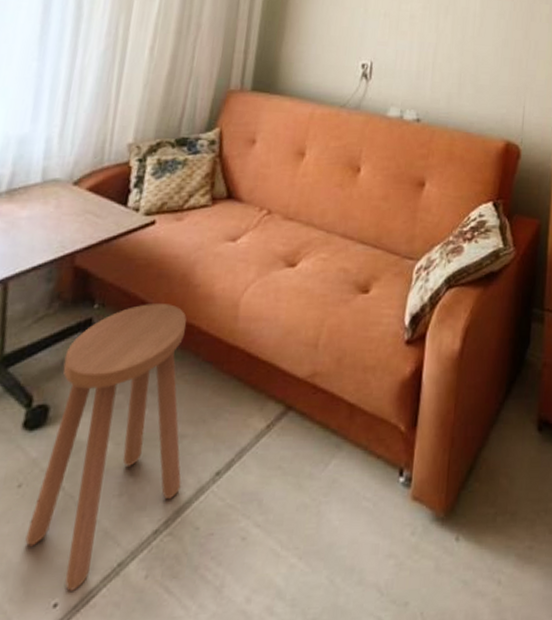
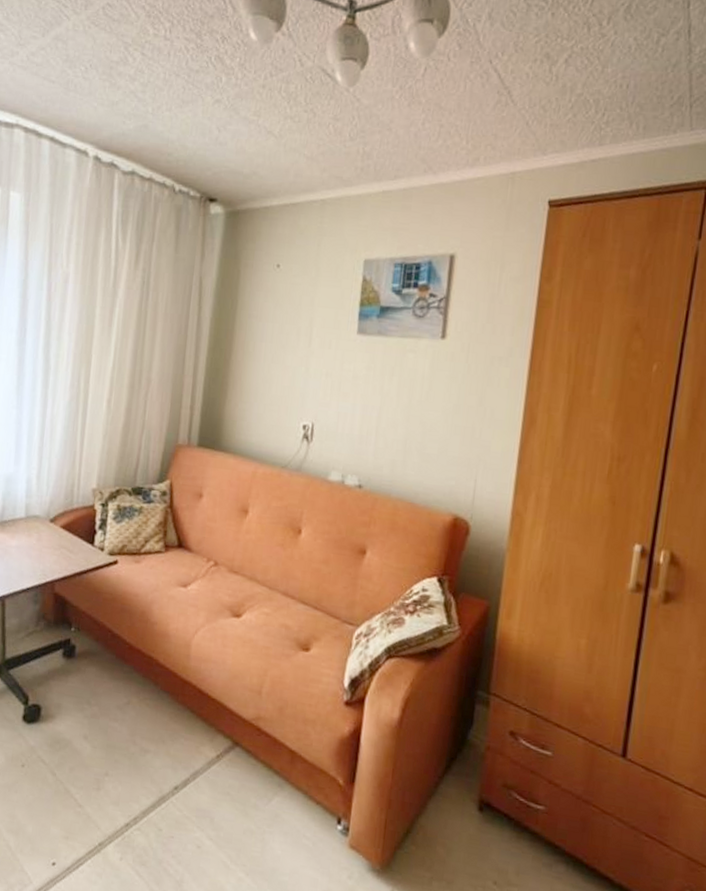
stool: present [25,304,187,591] -> none [29,633,147,856]

